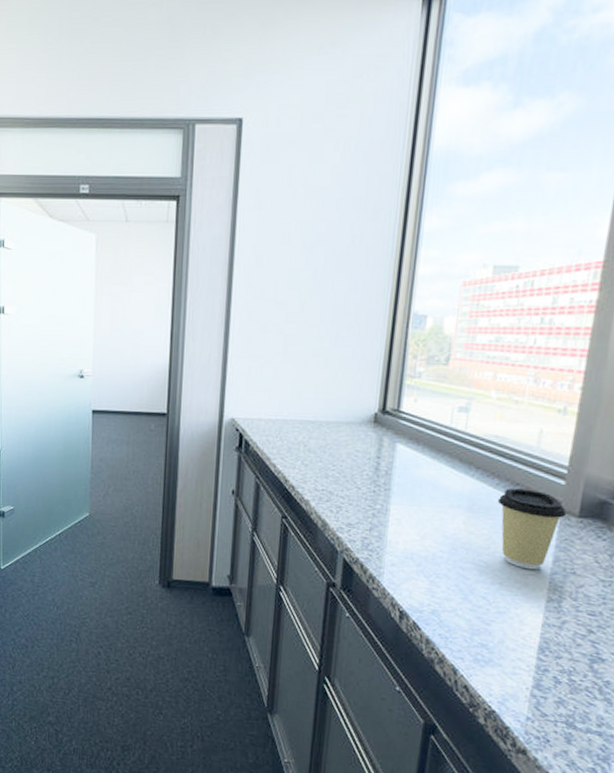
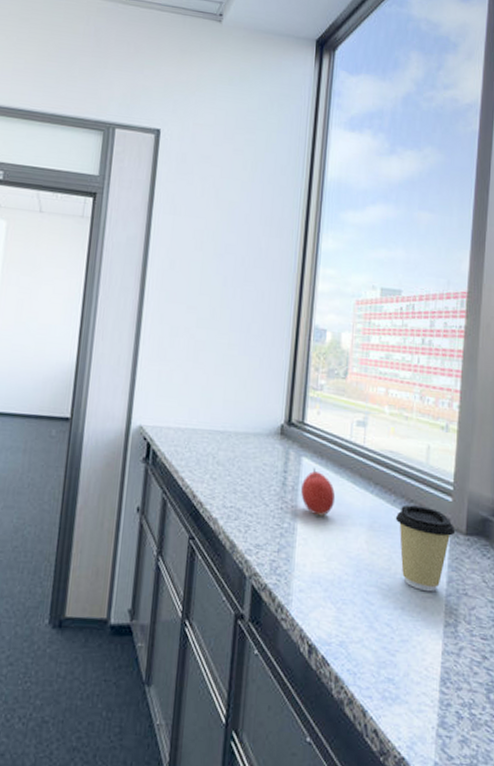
fruit: none [395,453,432,499] -> present [301,467,336,516]

